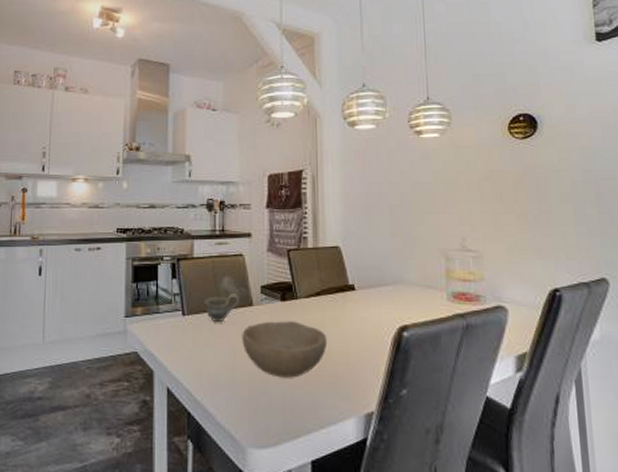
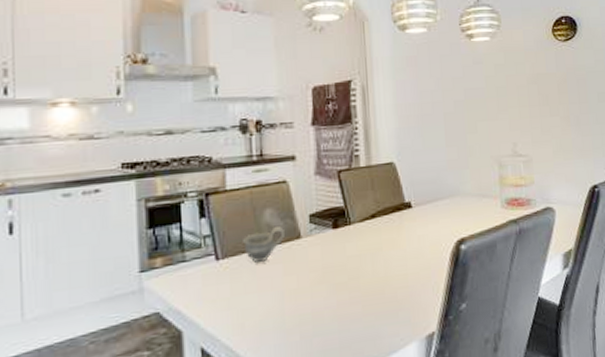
bowl: present [242,321,328,378] -> none [290,249,385,314]

